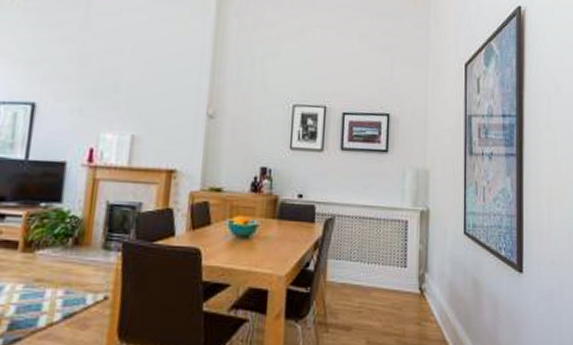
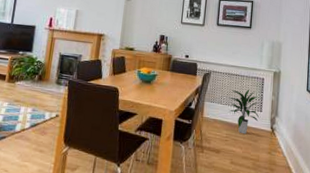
indoor plant: none [361,236,404,301] -> present [229,88,260,134]

